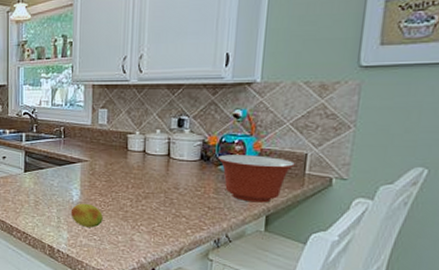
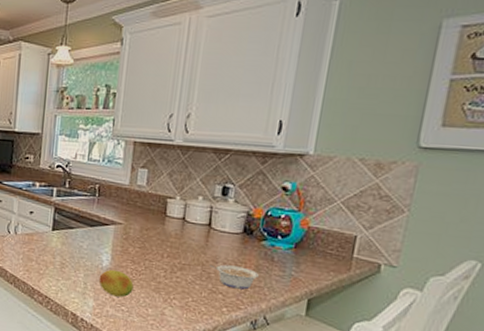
legume: none [171,190,218,212] -> present [209,264,259,290]
mixing bowl: present [218,154,295,203] -> none [262,229,343,285]

